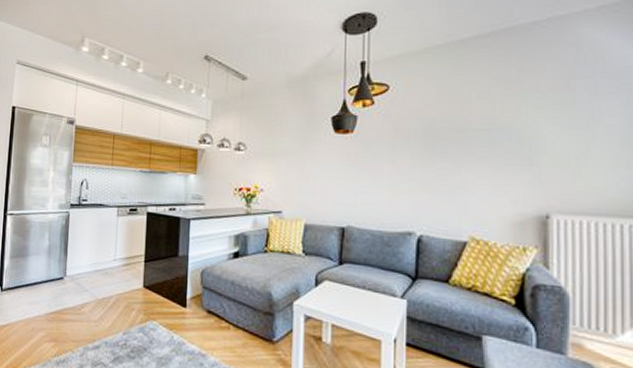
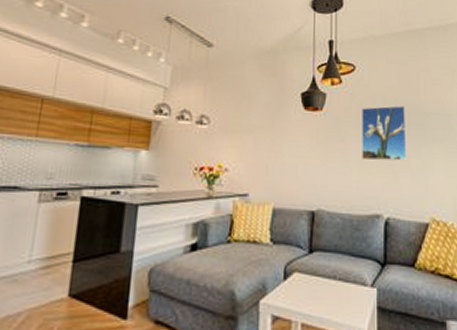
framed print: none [393,123,446,180] -> present [360,105,407,161]

